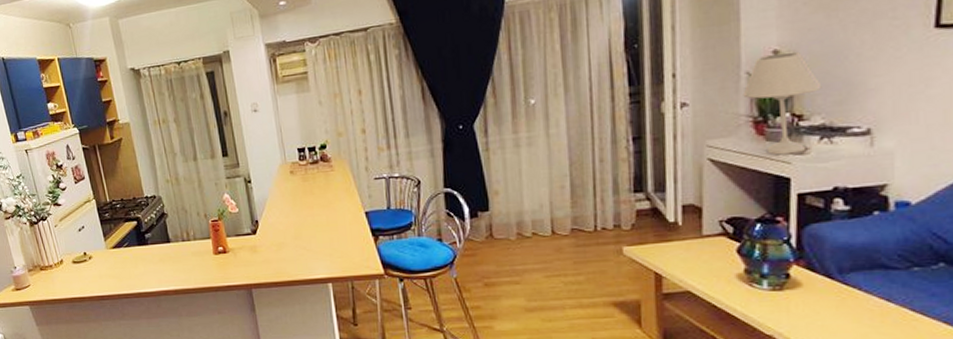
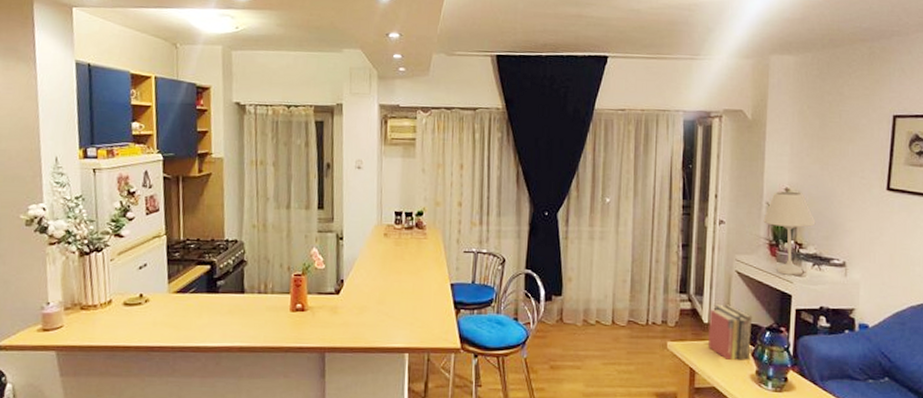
books: none [675,198,736,261] -> present [707,304,753,361]

